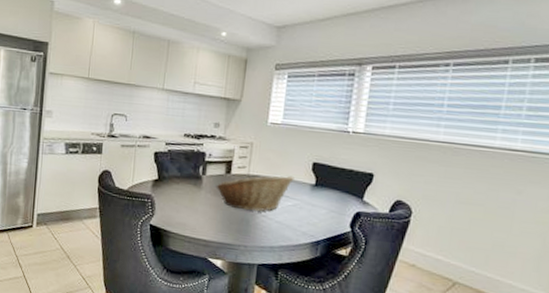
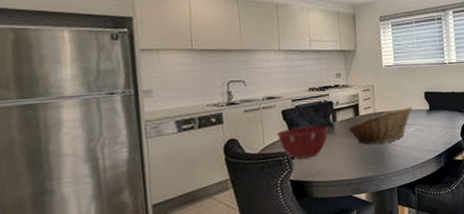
mixing bowl: none [145,172,197,207] -> present [276,125,329,160]

